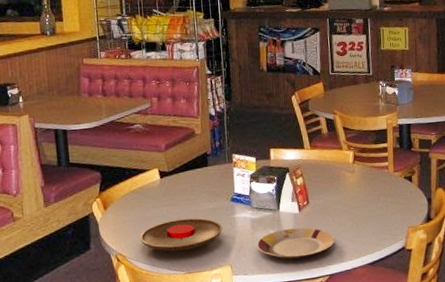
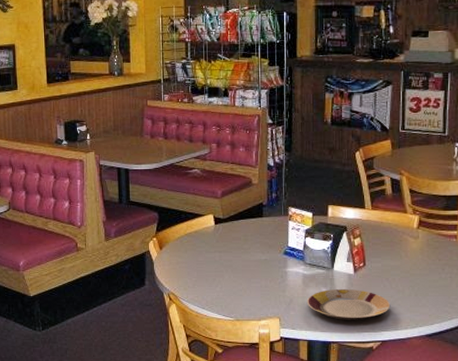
plate: present [140,218,222,252] -> none [192,266,273,297]

